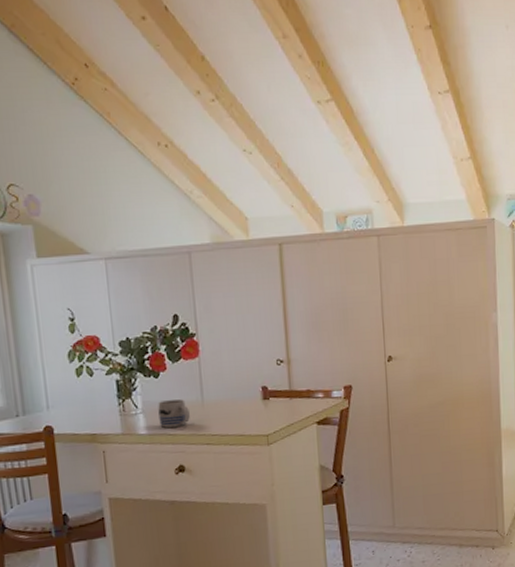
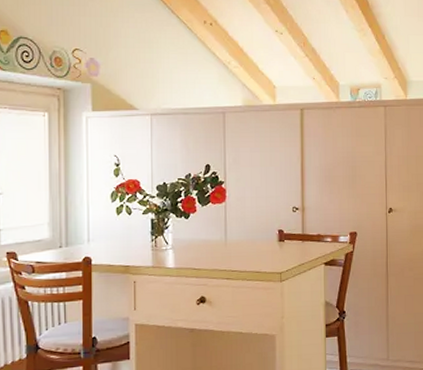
mug: present [158,399,191,428] -> none [186,238,215,263]

